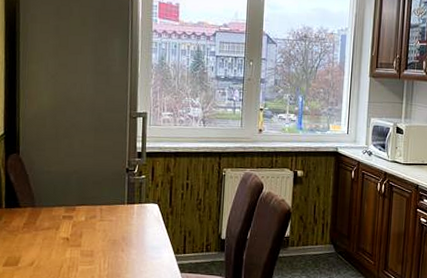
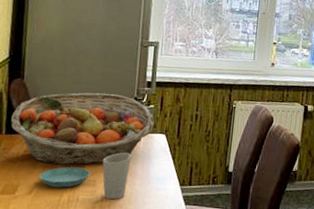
fruit basket: none [10,165,146,237] -> present [11,92,154,166]
saucer: none [39,238,87,259] -> present [39,167,90,188]
cup: none [98,223,126,268] -> present [102,152,131,199]

